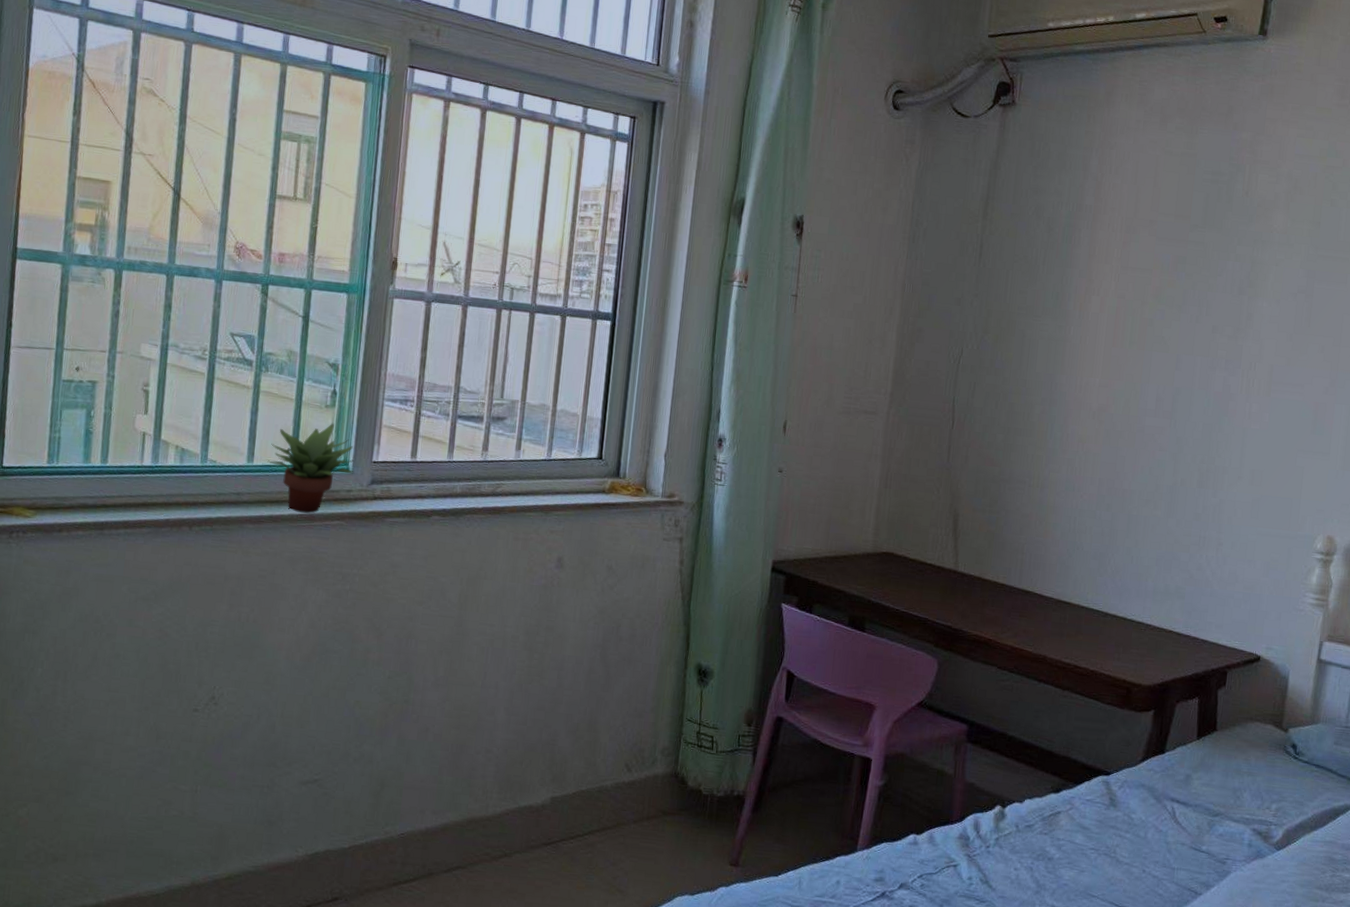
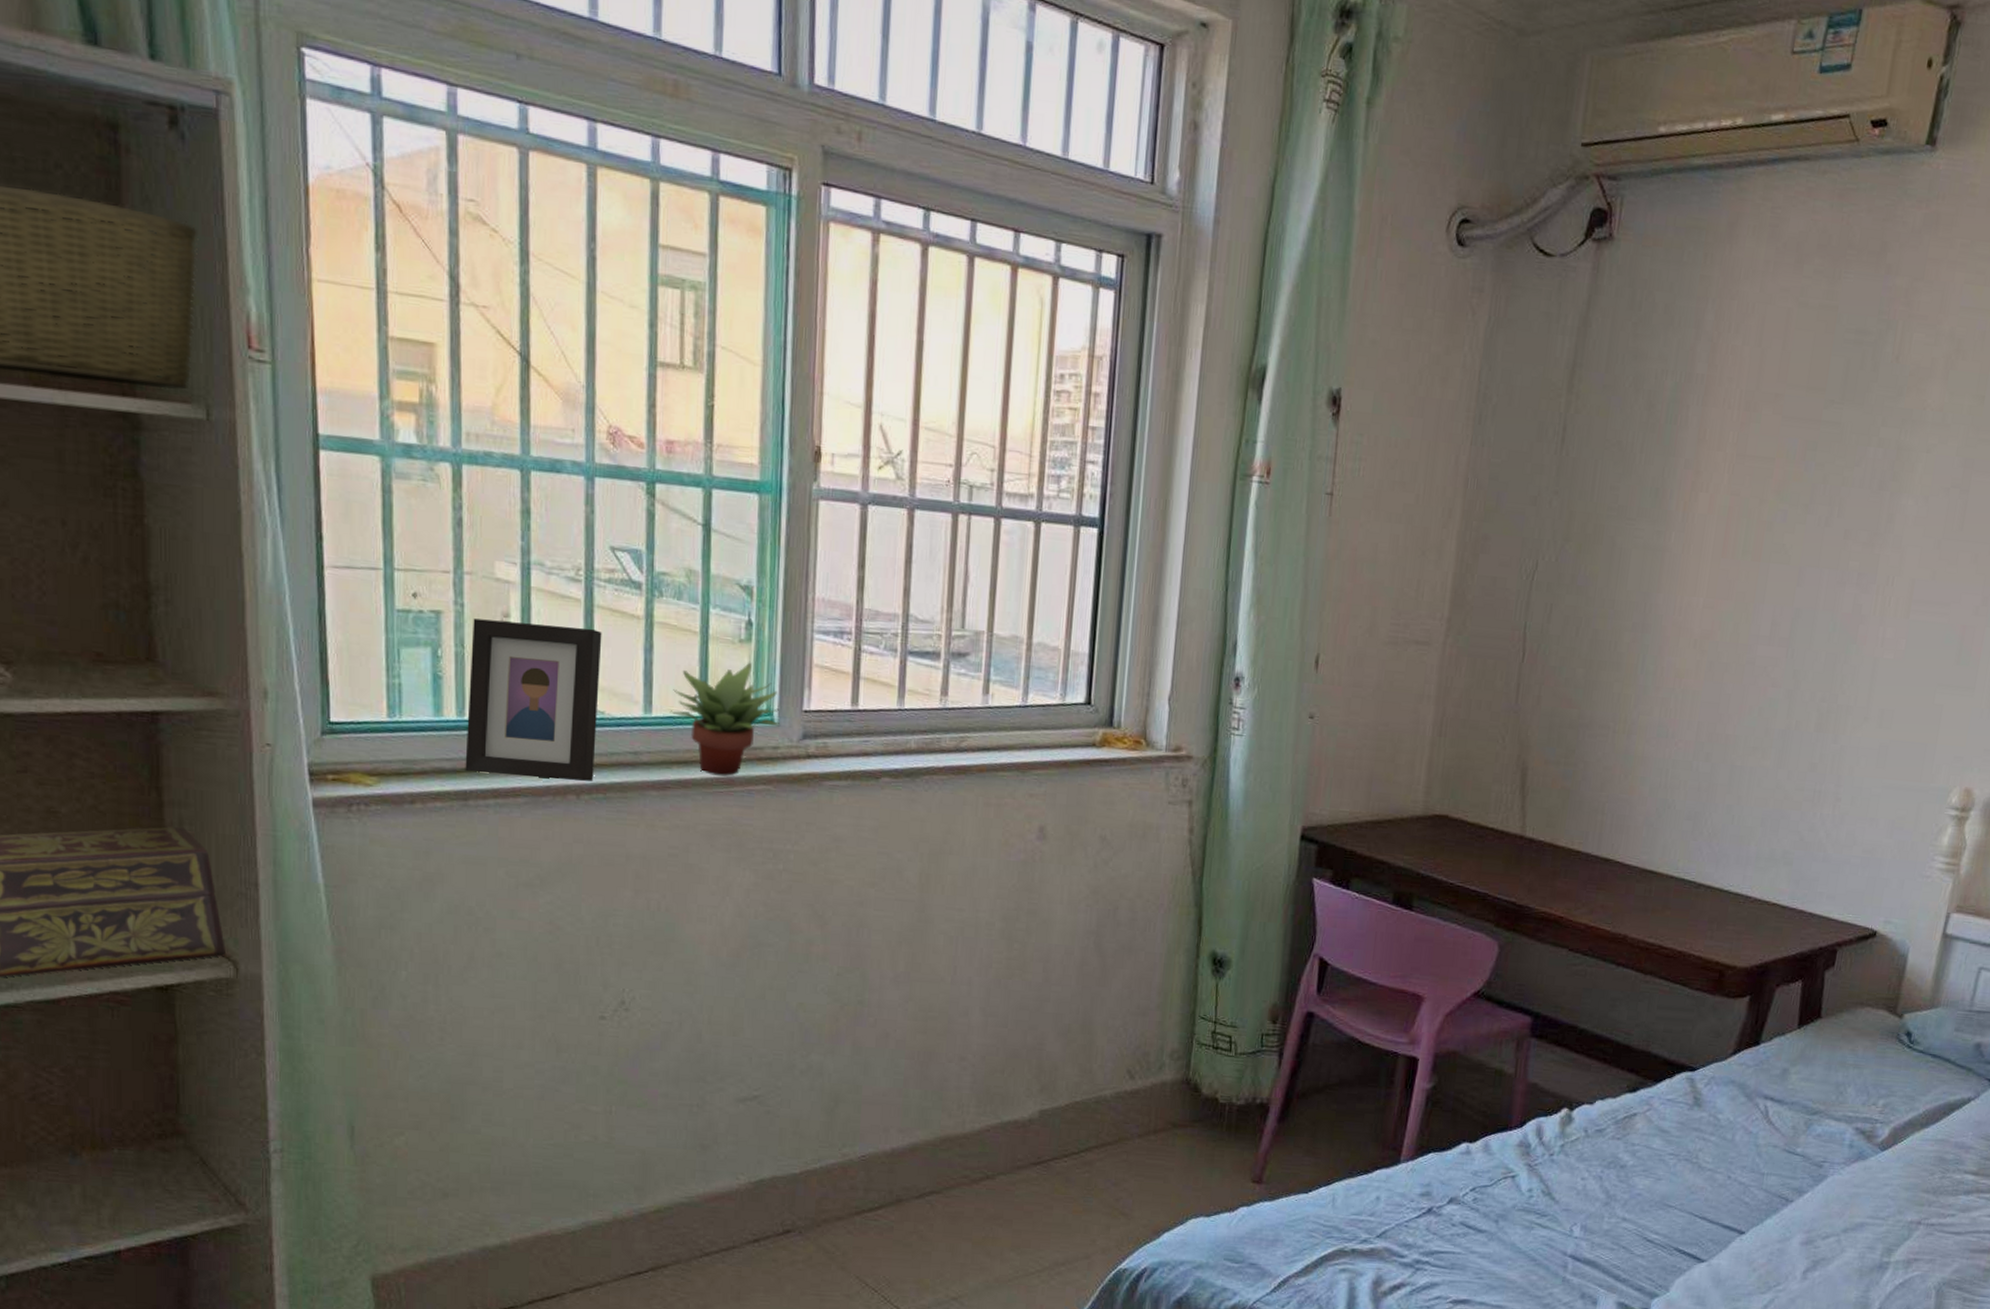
picture frame: none [103,387,219,516] -> present [465,618,602,782]

